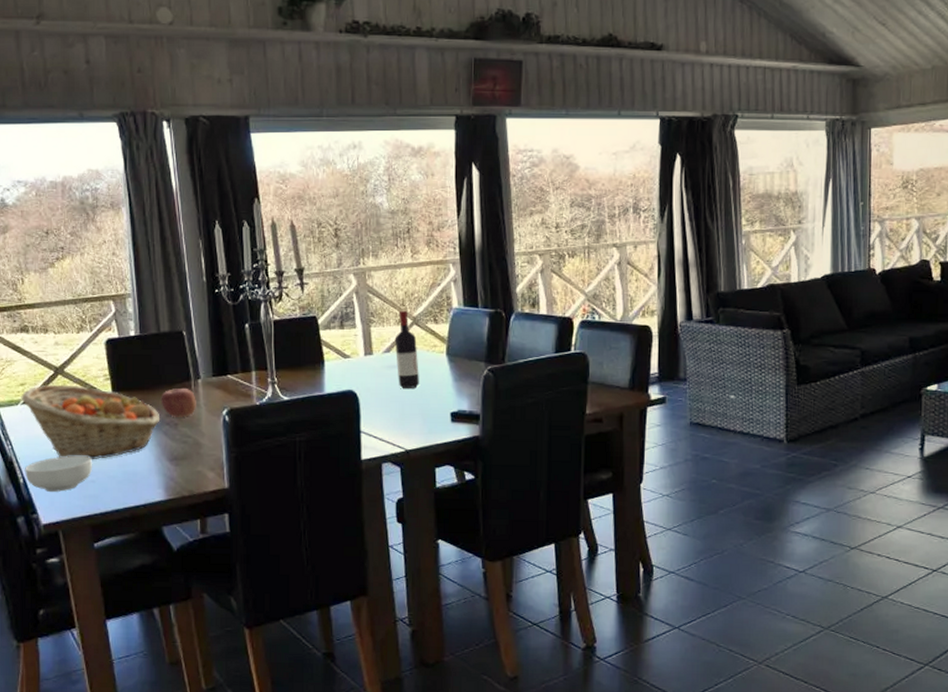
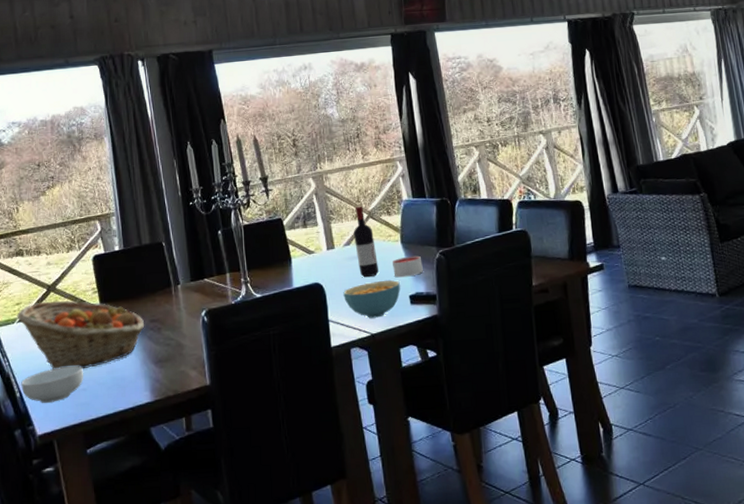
apple: present [161,389,196,417] -> none [144,295,177,322]
cereal bowl: none [379,394,441,433] -> present [343,280,400,318]
candle: none [435,370,468,393] -> present [392,255,423,278]

